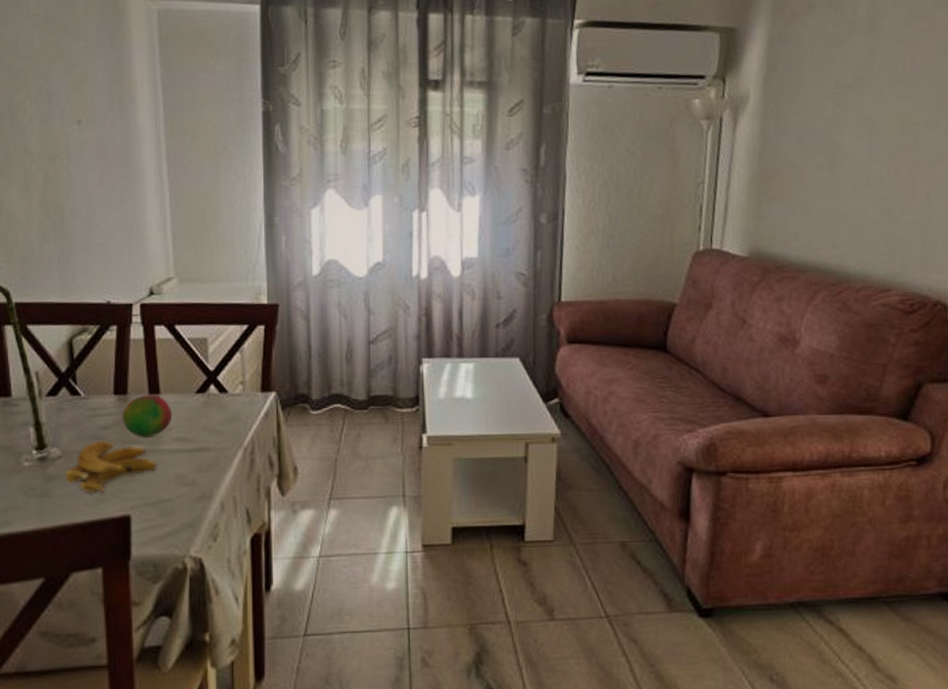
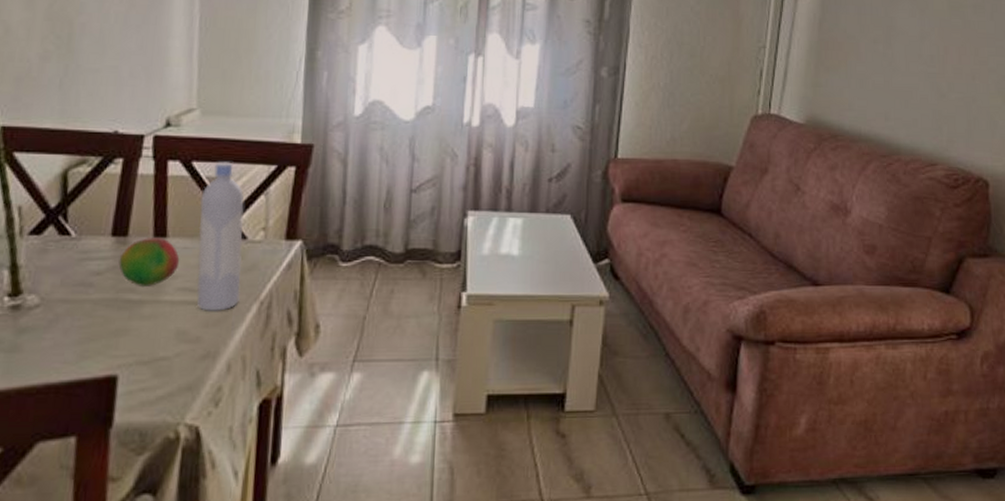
banana: present [65,440,156,494] -> none [41,288,154,350]
bottle: none [184,324,226,458] -> present [196,162,244,311]

